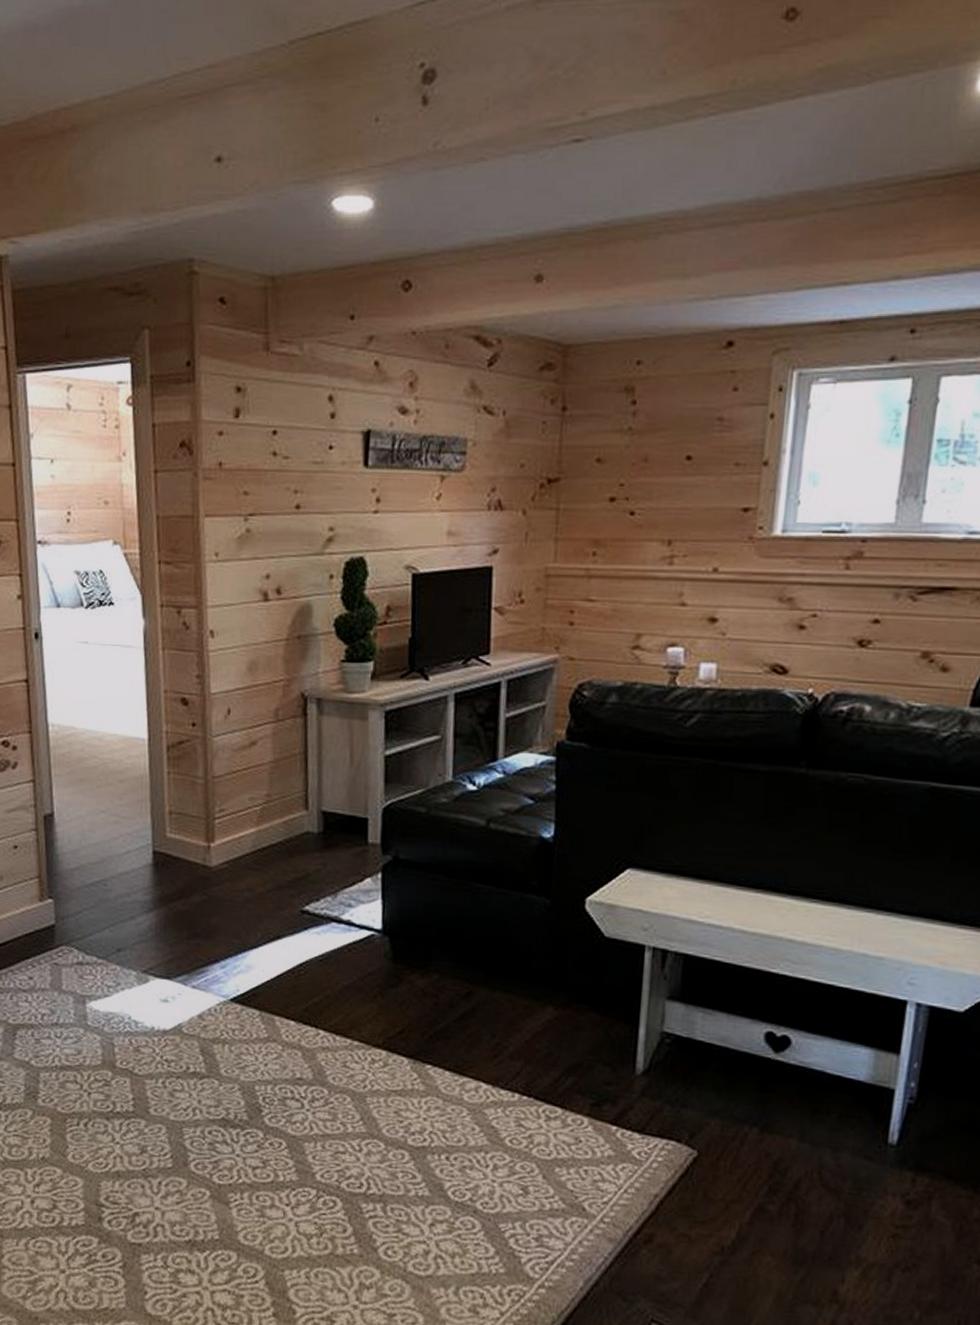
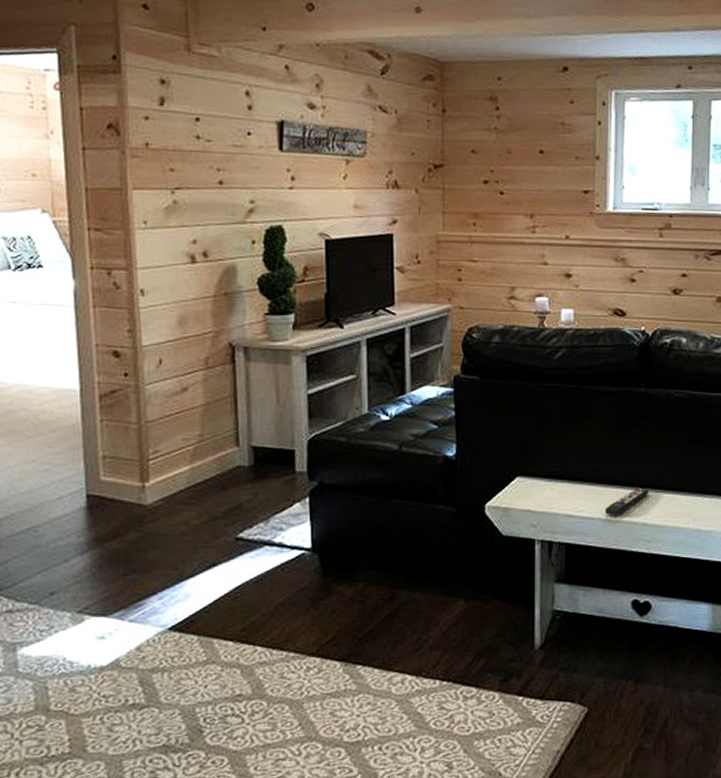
remote control: none [738,894,801,927] -> present [604,488,649,516]

